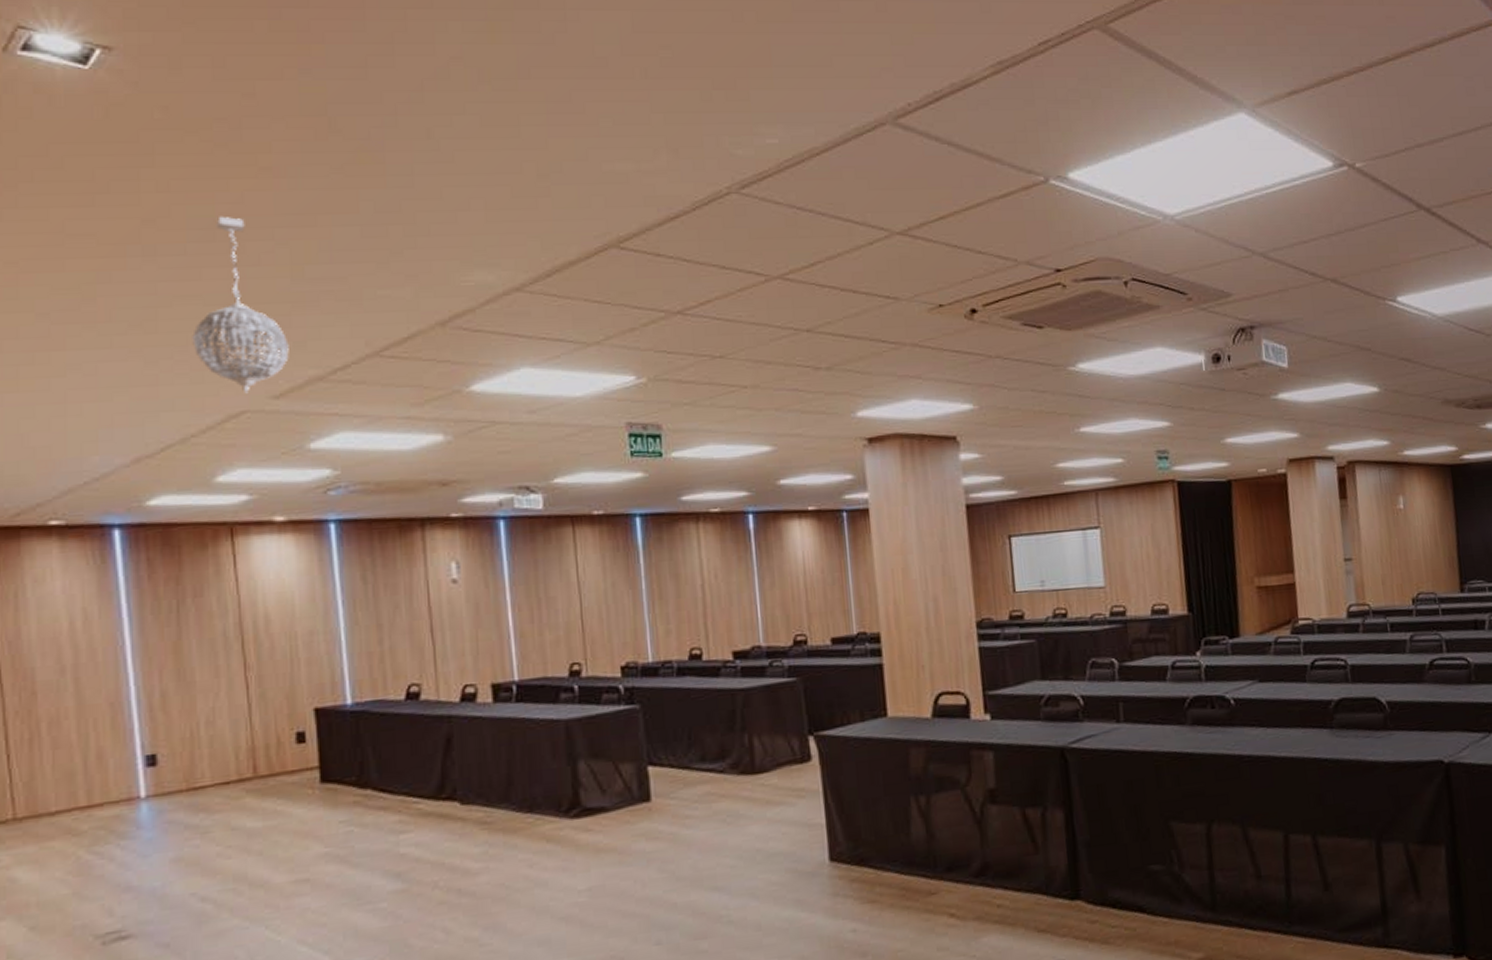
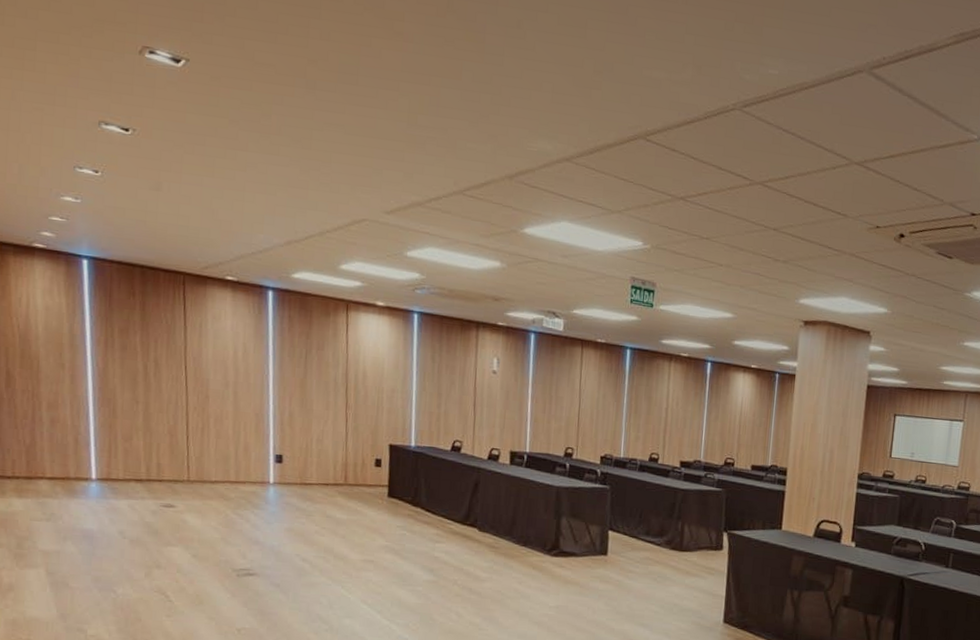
pendant light: present [192,216,289,394] -> none [334,65,401,206]

